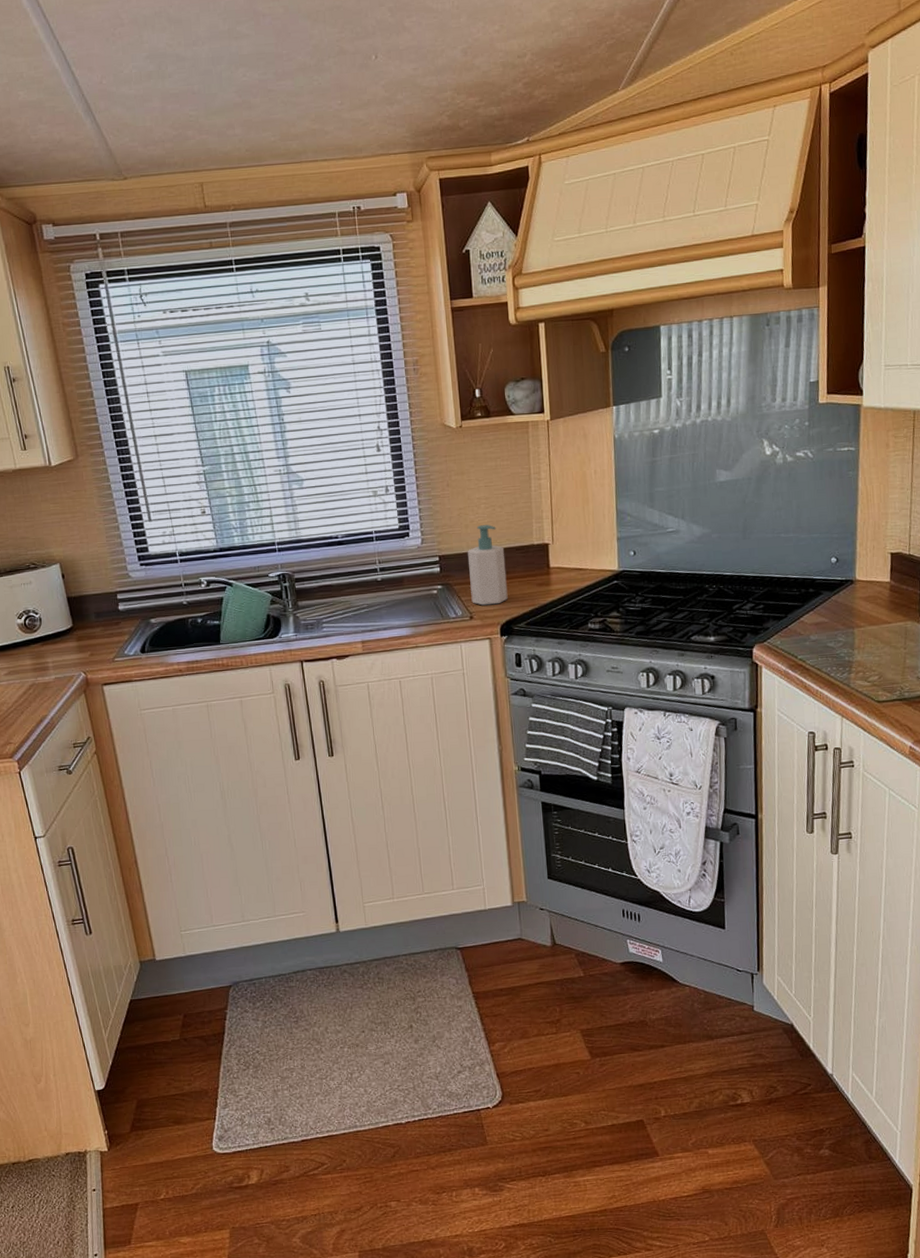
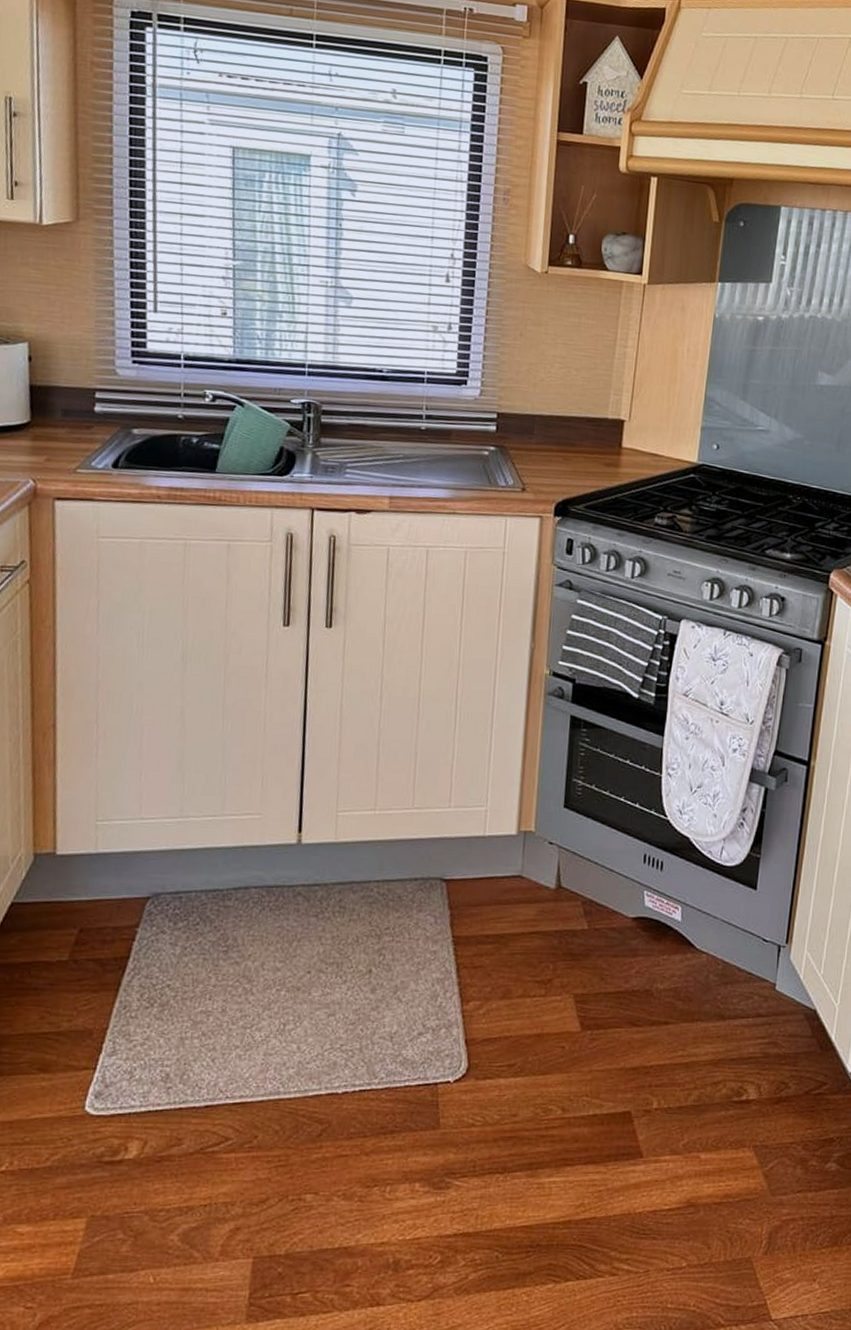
soap bottle: present [467,525,508,606] -> none [527,386,574,480]

